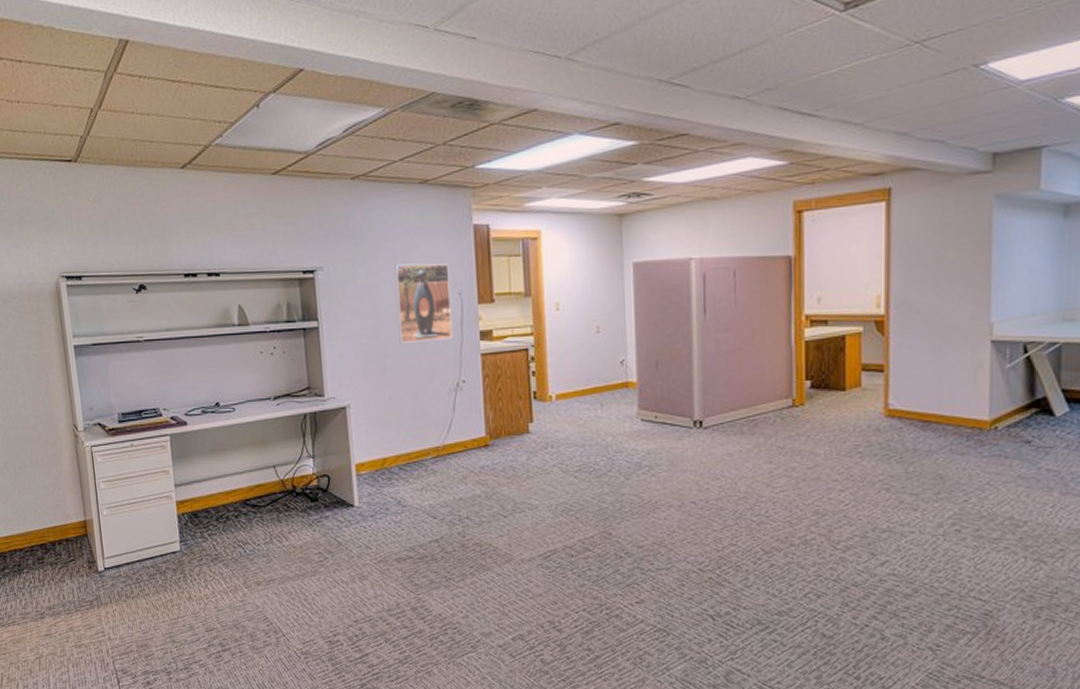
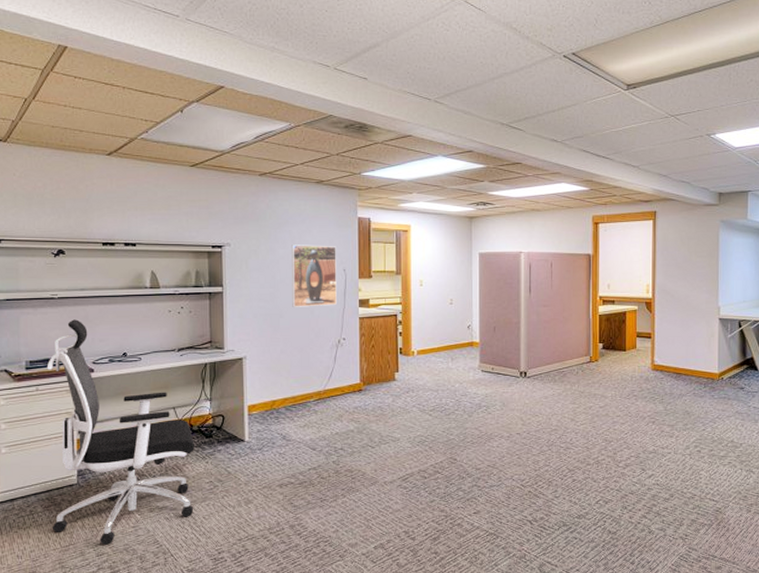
office chair: none [139,365,304,620] -> present [46,319,194,545]

